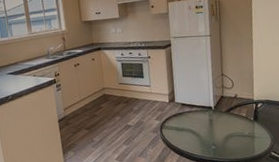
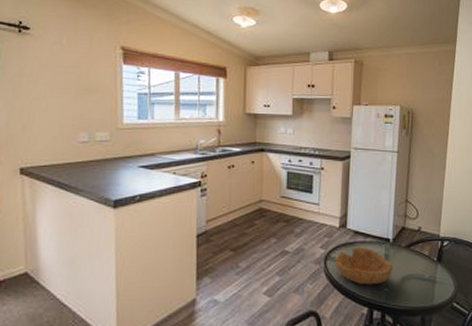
bowl: none [168,115,217,145] -> present [335,246,393,285]

